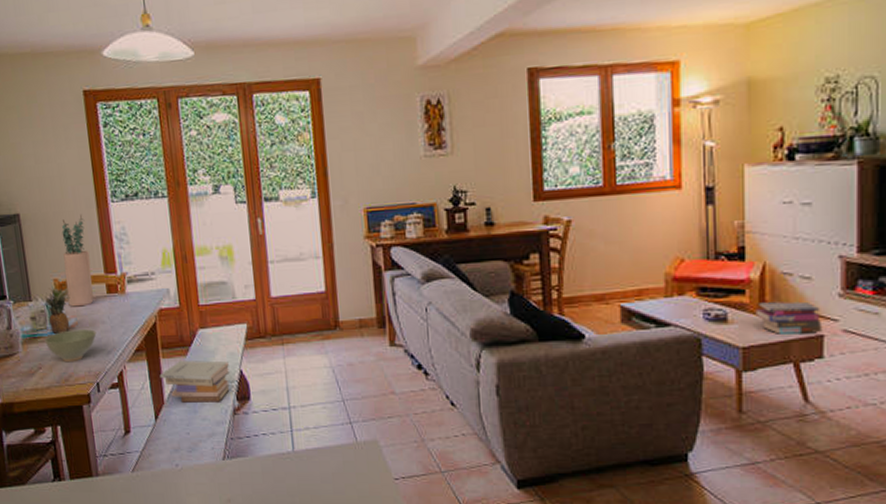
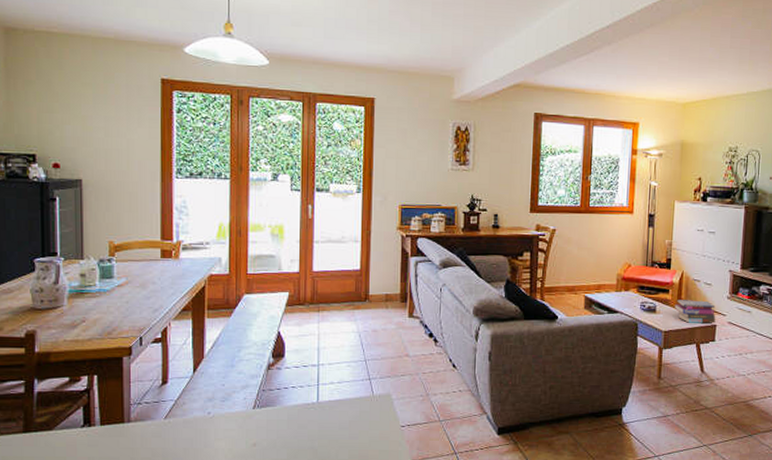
bowl: present [44,329,97,363] -> none [92,288,146,318]
fruit: present [45,288,71,335] -> none [98,249,124,292]
vase: present [62,214,94,307] -> none [121,186,148,268]
books: present [159,360,230,403] -> none [202,321,268,358]

